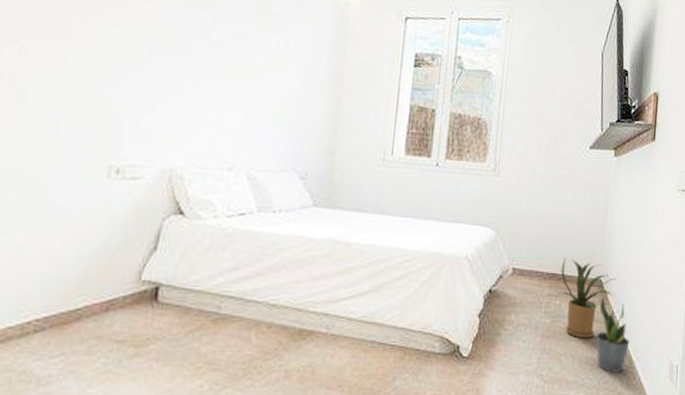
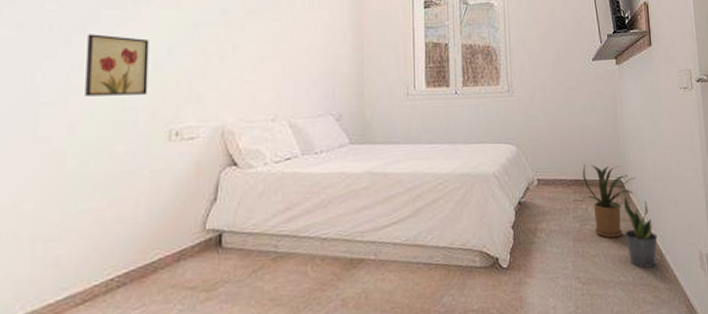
wall art: none [13,44,95,123] -> present [85,34,149,96]

